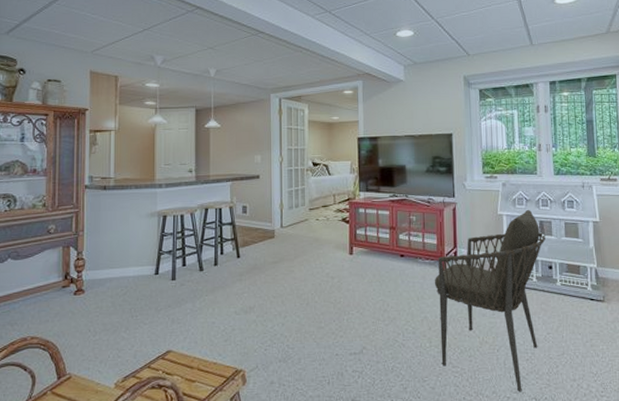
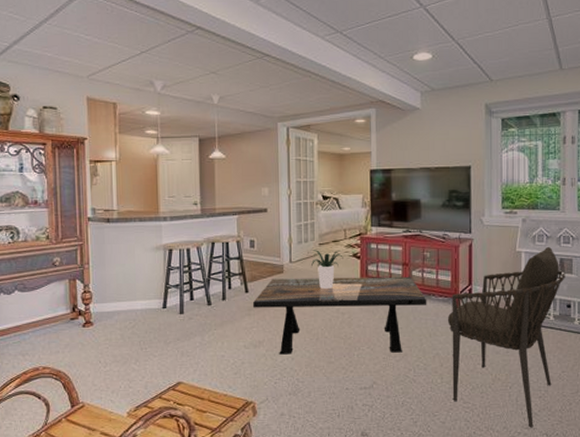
coffee table: none [244,240,414,321] -> present [252,276,427,355]
potted plant: none [298,215,333,253] -> present [308,250,343,289]

